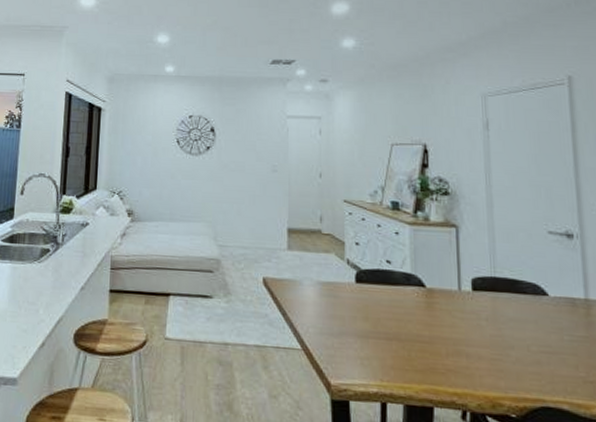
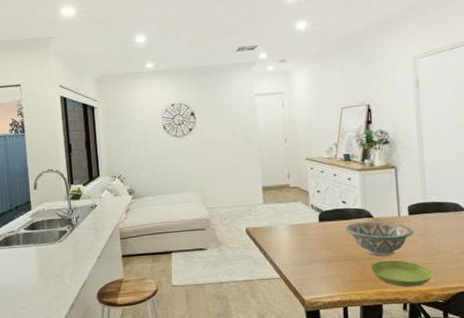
decorative bowl: none [389,290,478,342] -> present [345,221,413,256]
saucer: none [419,346,502,390] -> present [370,260,432,287]

